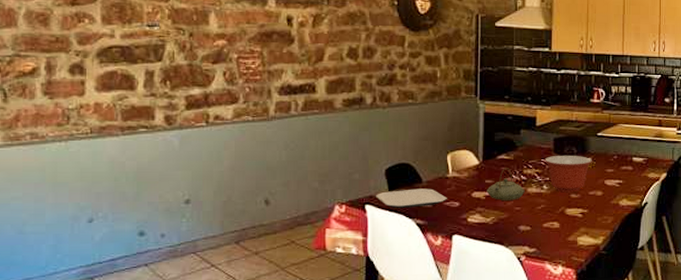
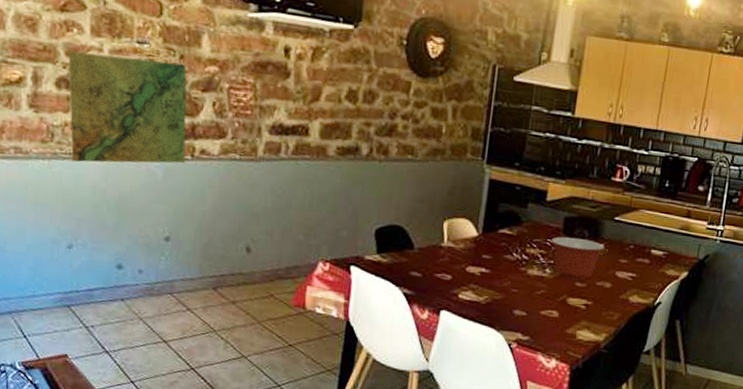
map: none [81,39,201,141] -> present [68,50,187,164]
plate: present [375,188,447,209] -> none [361,253,439,276]
teapot: present [486,168,525,200] -> none [482,244,525,281]

